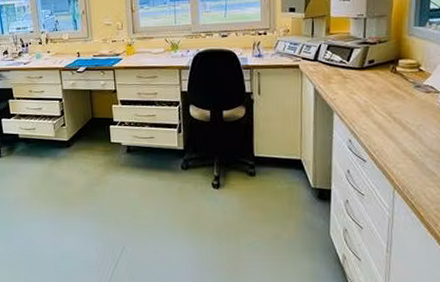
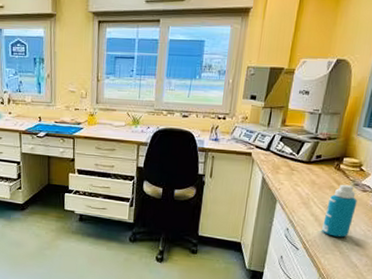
bottle: none [388,87,422,144] -> present [322,184,358,237]

